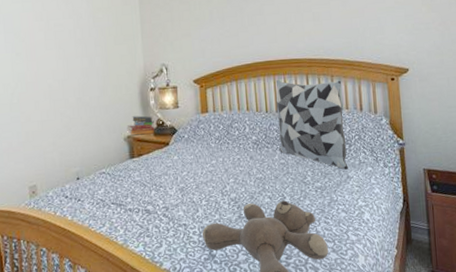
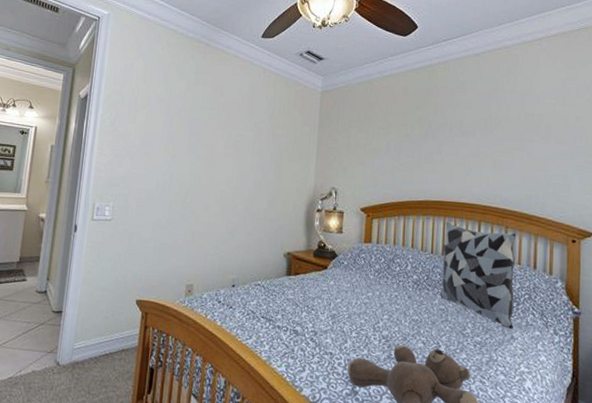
books: present [127,115,155,135] -> none [288,234,316,255]

